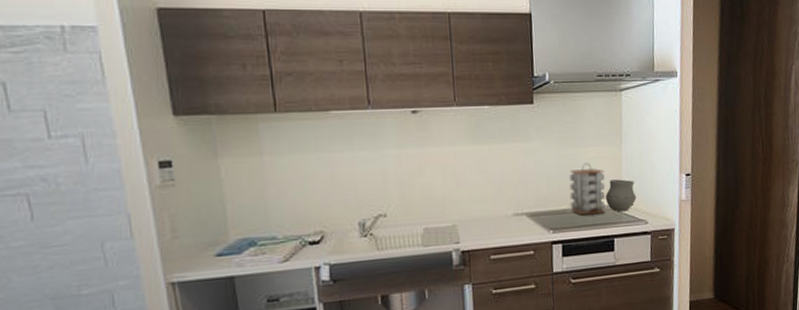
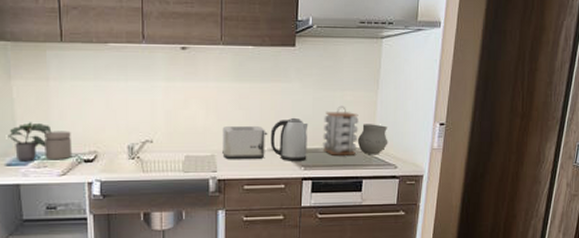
potted plant: none [216,204,269,251] -> present [7,122,52,162]
jar: none [261,210,295,246] -> present [44,131,73,160]
toaster: none [462,189,512,228] -> present [222,125,268,159]
kettle: none [514,178,555,225] -> present [270,117,308,161]

